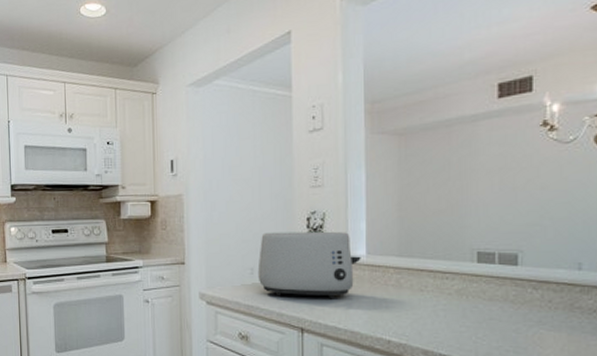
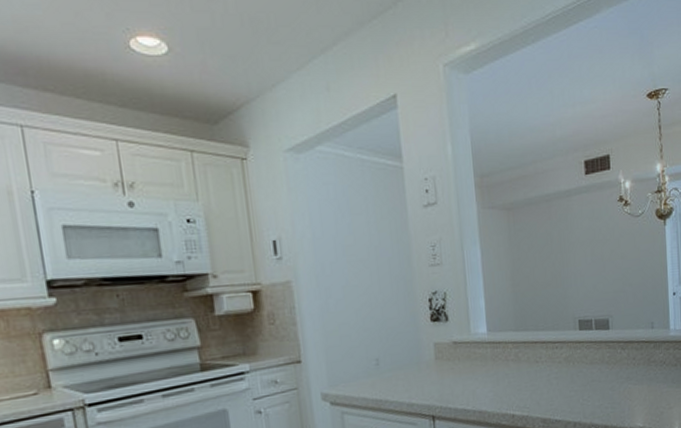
toaster: present [257,231,361,299] -> none [383,311,483,386]

